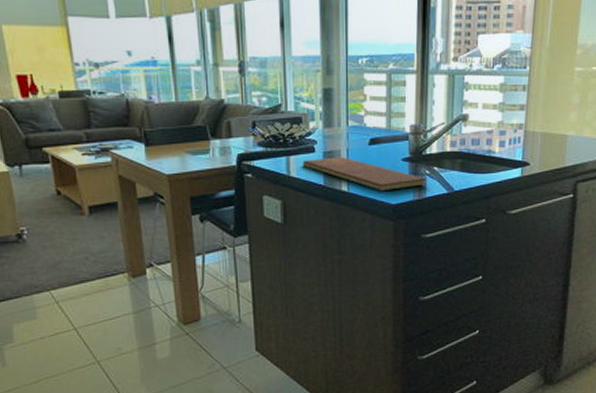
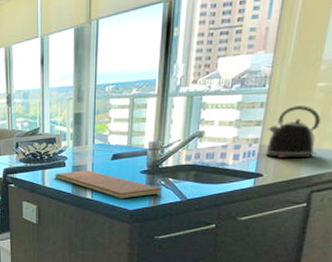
kettle: none [531,90,580,147] -> present [265,105,321,159]

